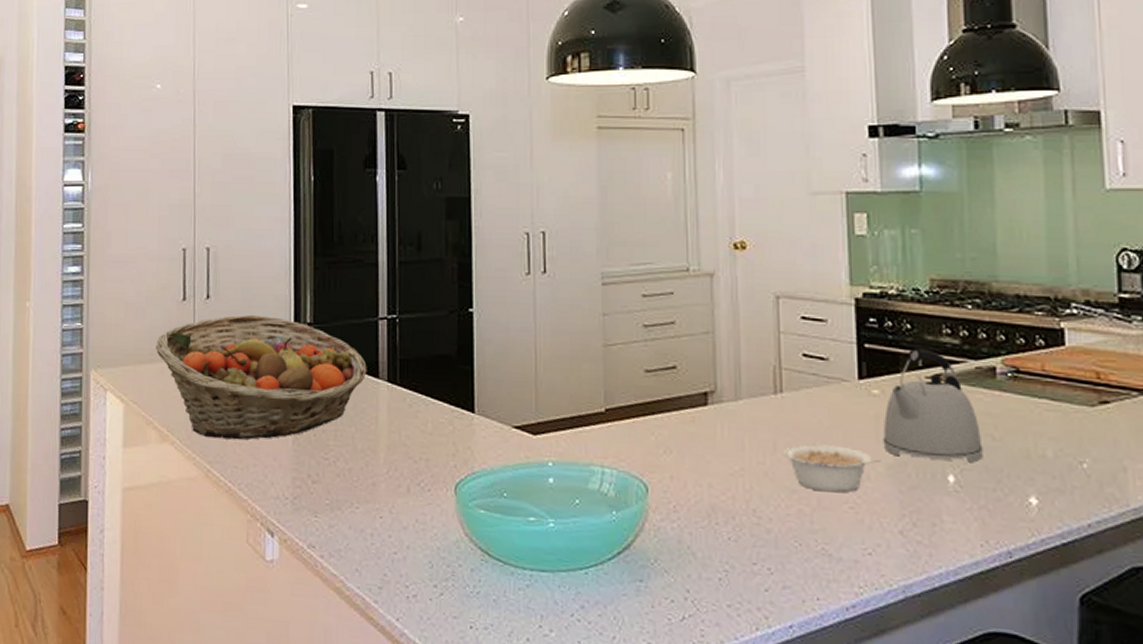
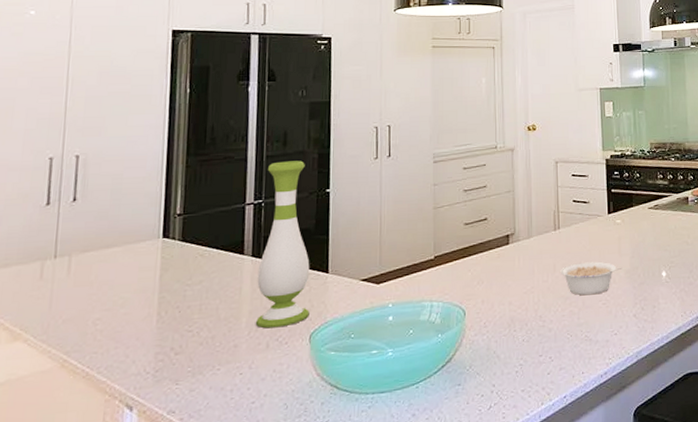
fruit basket: present [156,314,367,440] -> none [12,211,233,330]
vase: none [394,269,454,471] -> present [255,160,310,329]
kettle: present [883,348,983,463] -> none [623,189,682,264]

